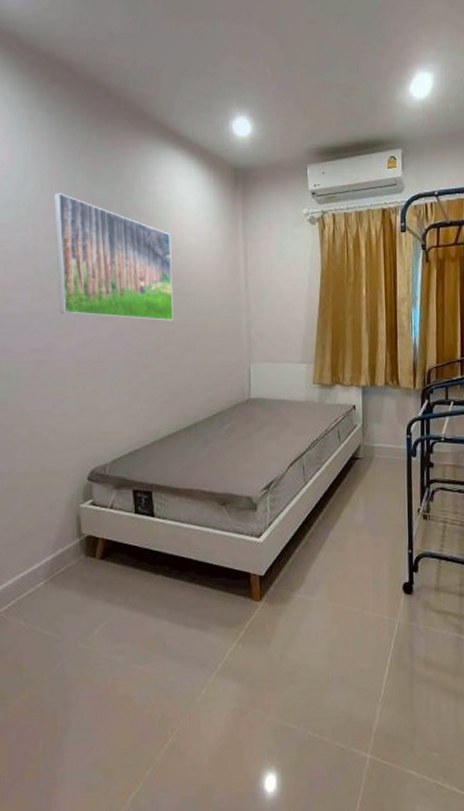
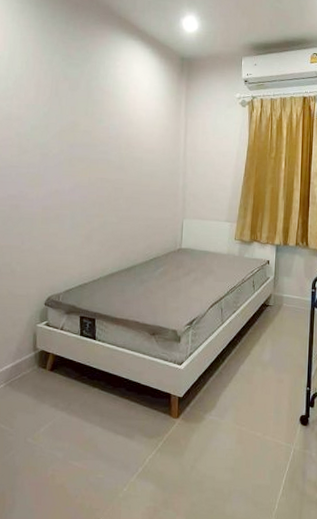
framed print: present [53,192,173,321] -> none [33,70,126,180]

